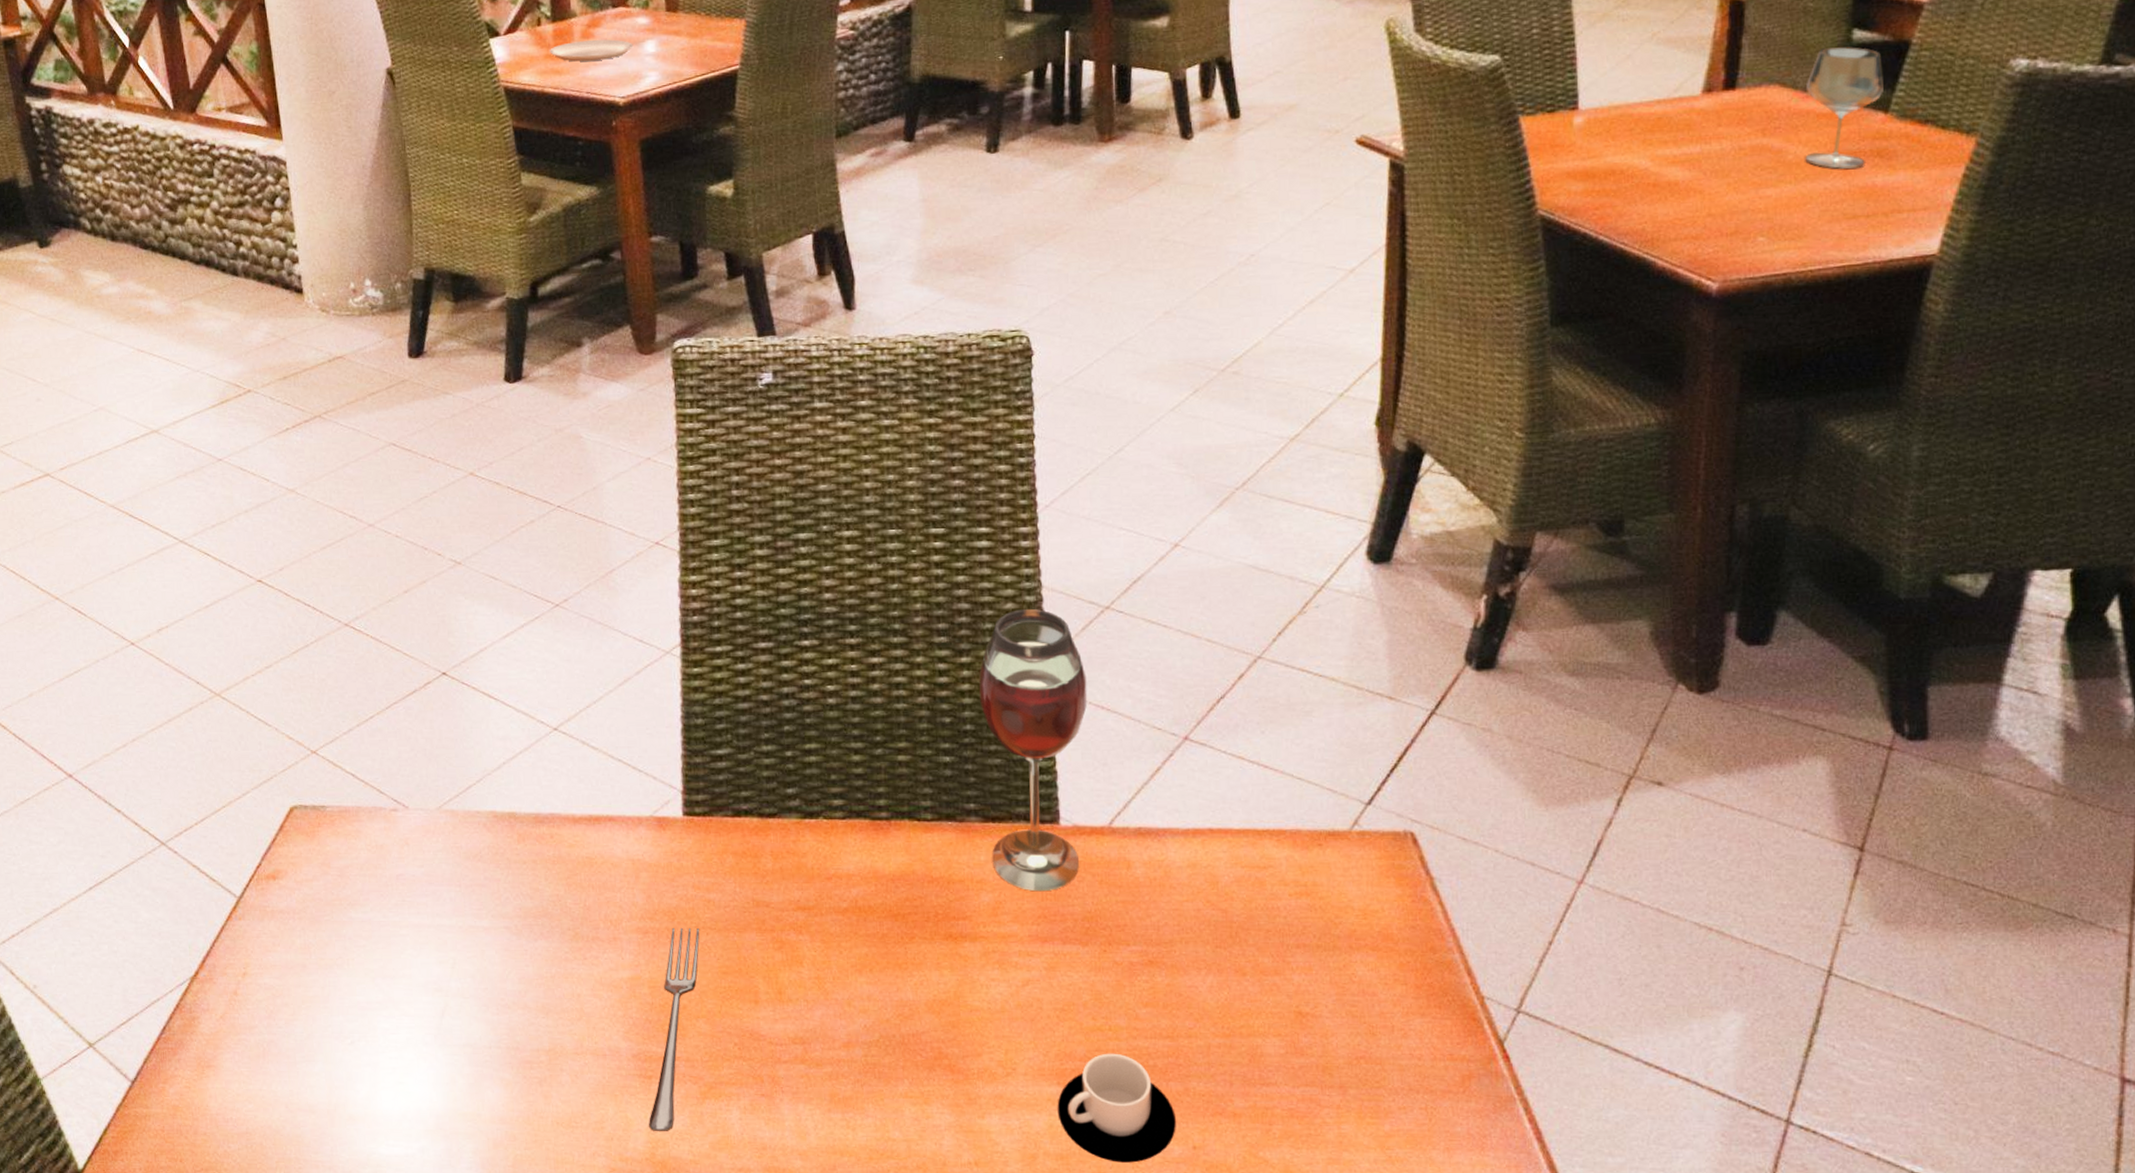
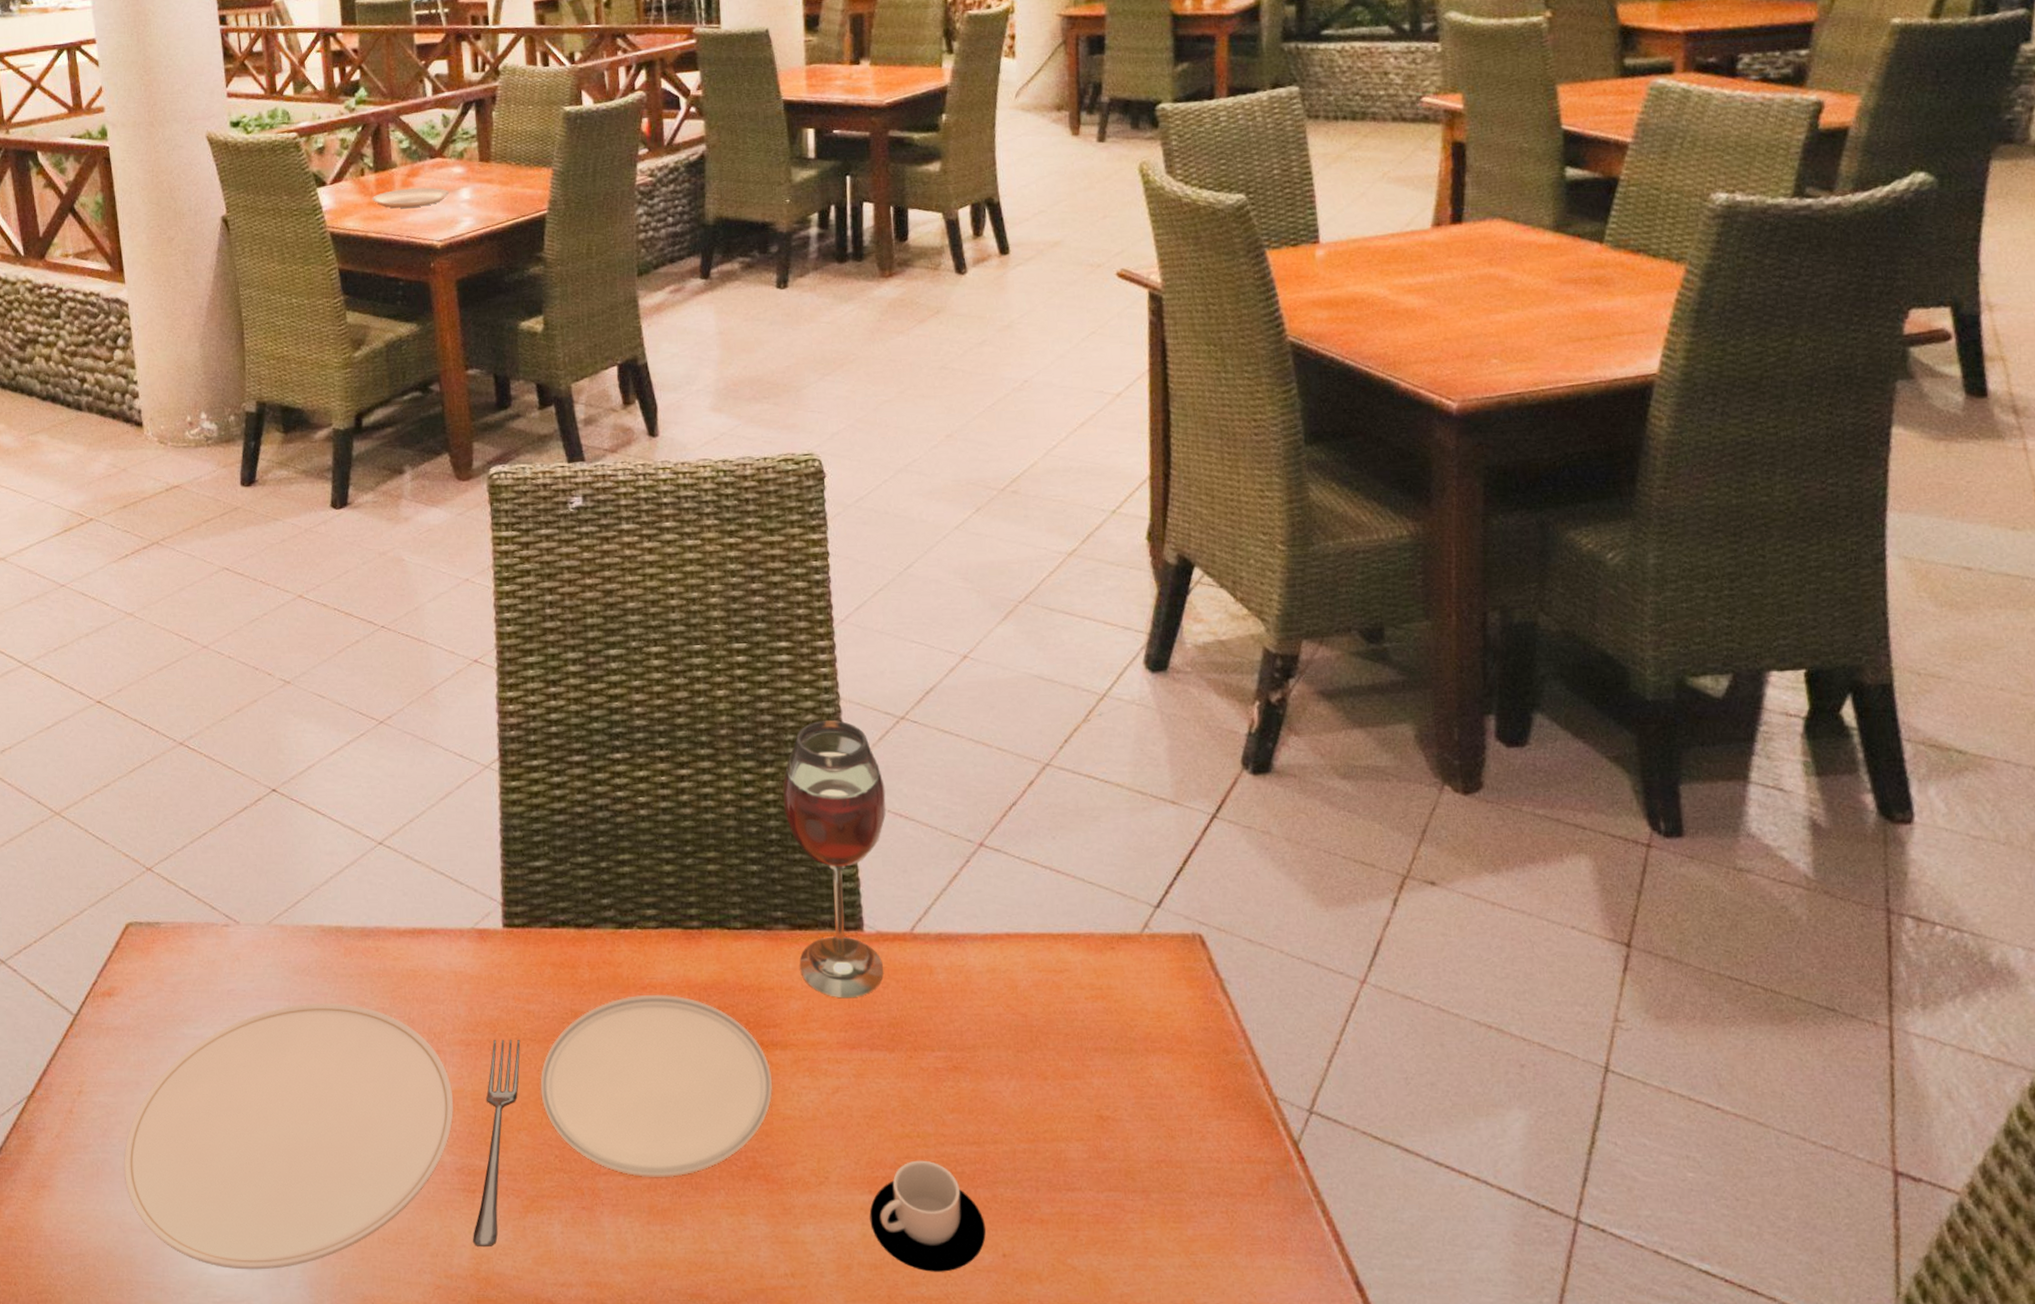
plate: none [290,889,630,1151] -> present [124,1002,454,1270]
plate: none [719,885,960,1067] -> present [540,994,773,1178]
wine glass: present [1805,47,1884,169] -> none [1527,183,1597,296]

